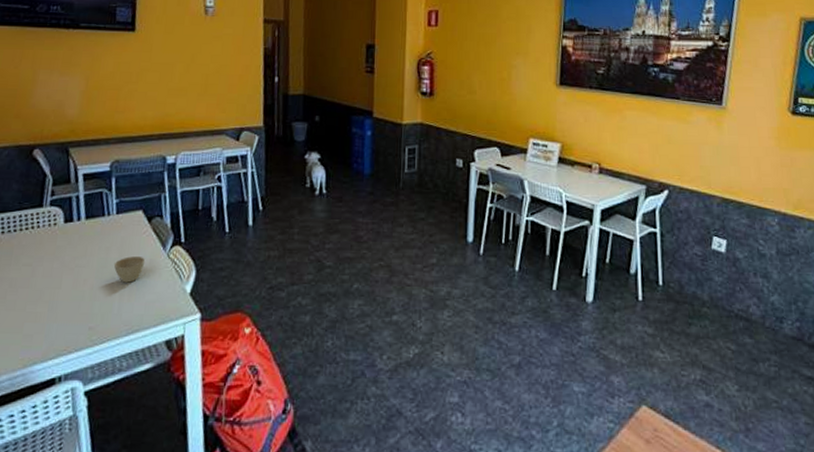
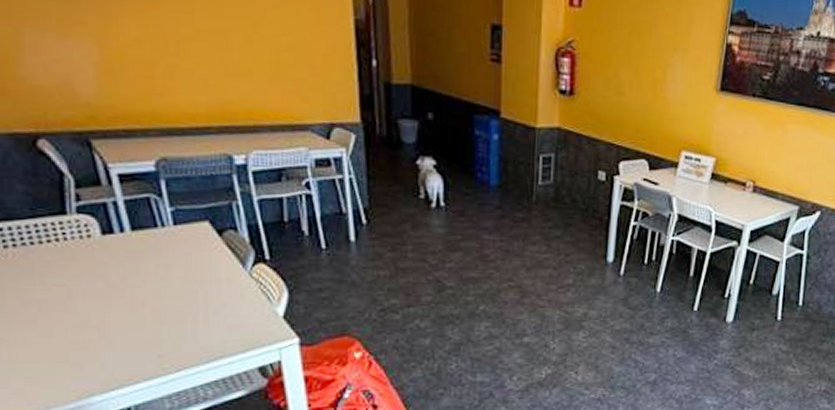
cup: present [113,256,146,283] -> none [179,275,221,305]

